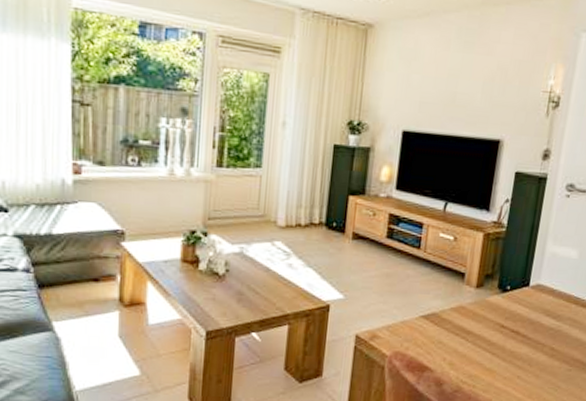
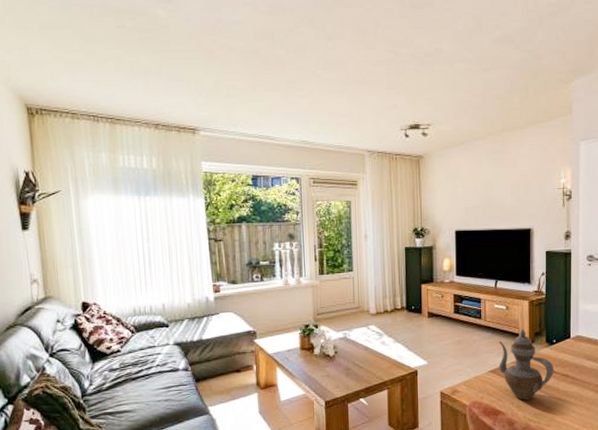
teapot: none [433,267,503,357] -> present [498,328,554,400]

